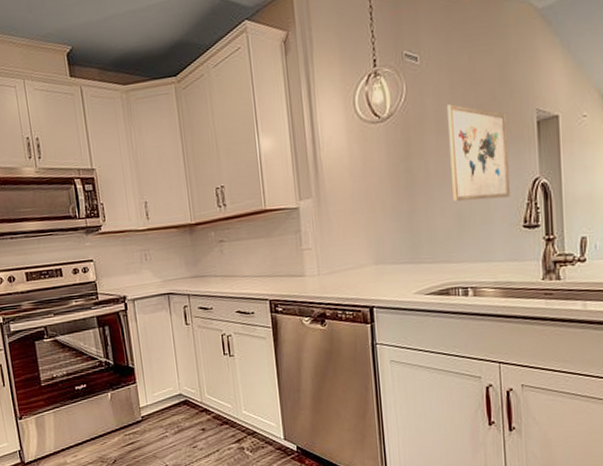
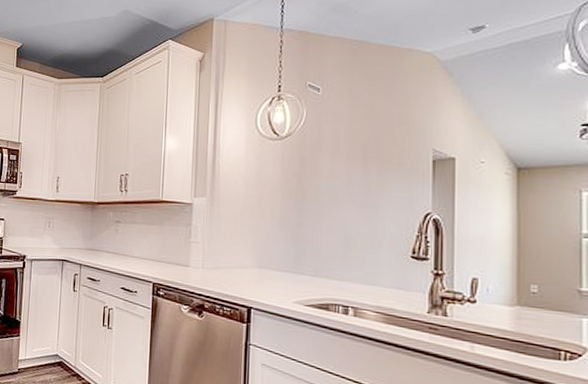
wall art: present [447,104,510,202] -> none [342,133,401,226]

